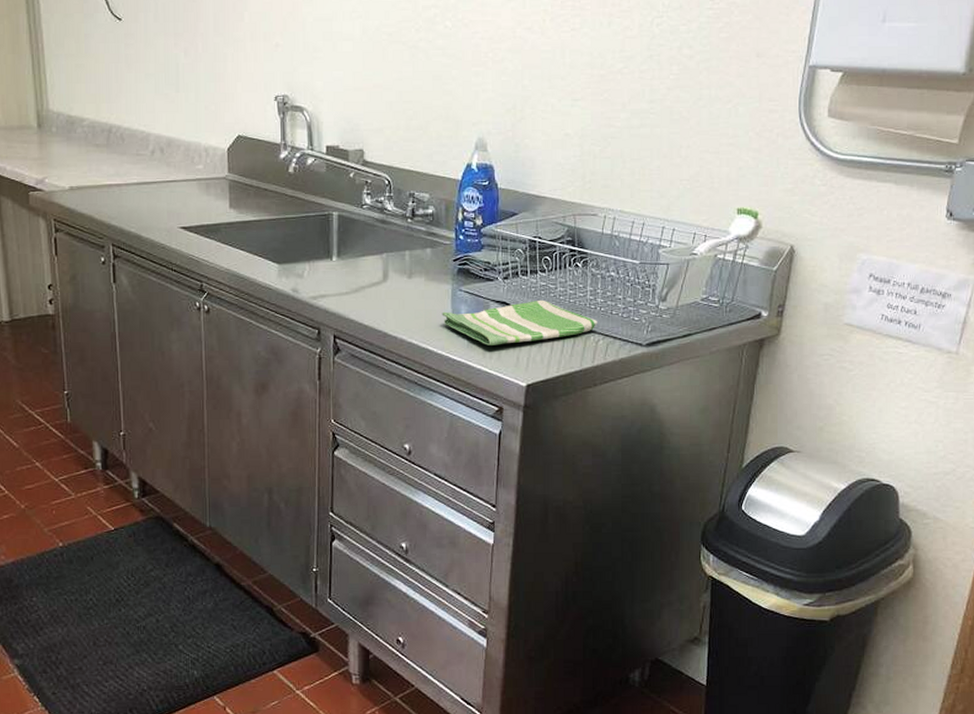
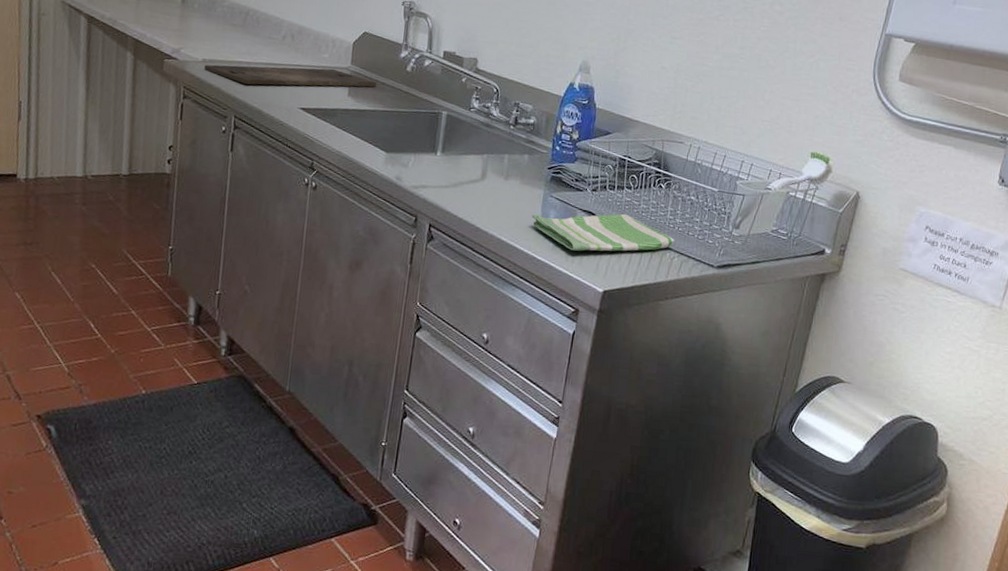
cutting board: none [73,180,259,208] -> present [204,64,377,87]

